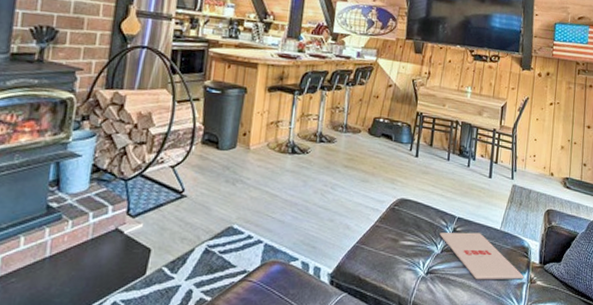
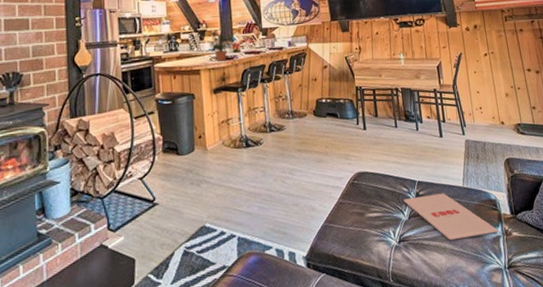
potted plant: none [272,25,301,59] -> present [208,31,235,61]

